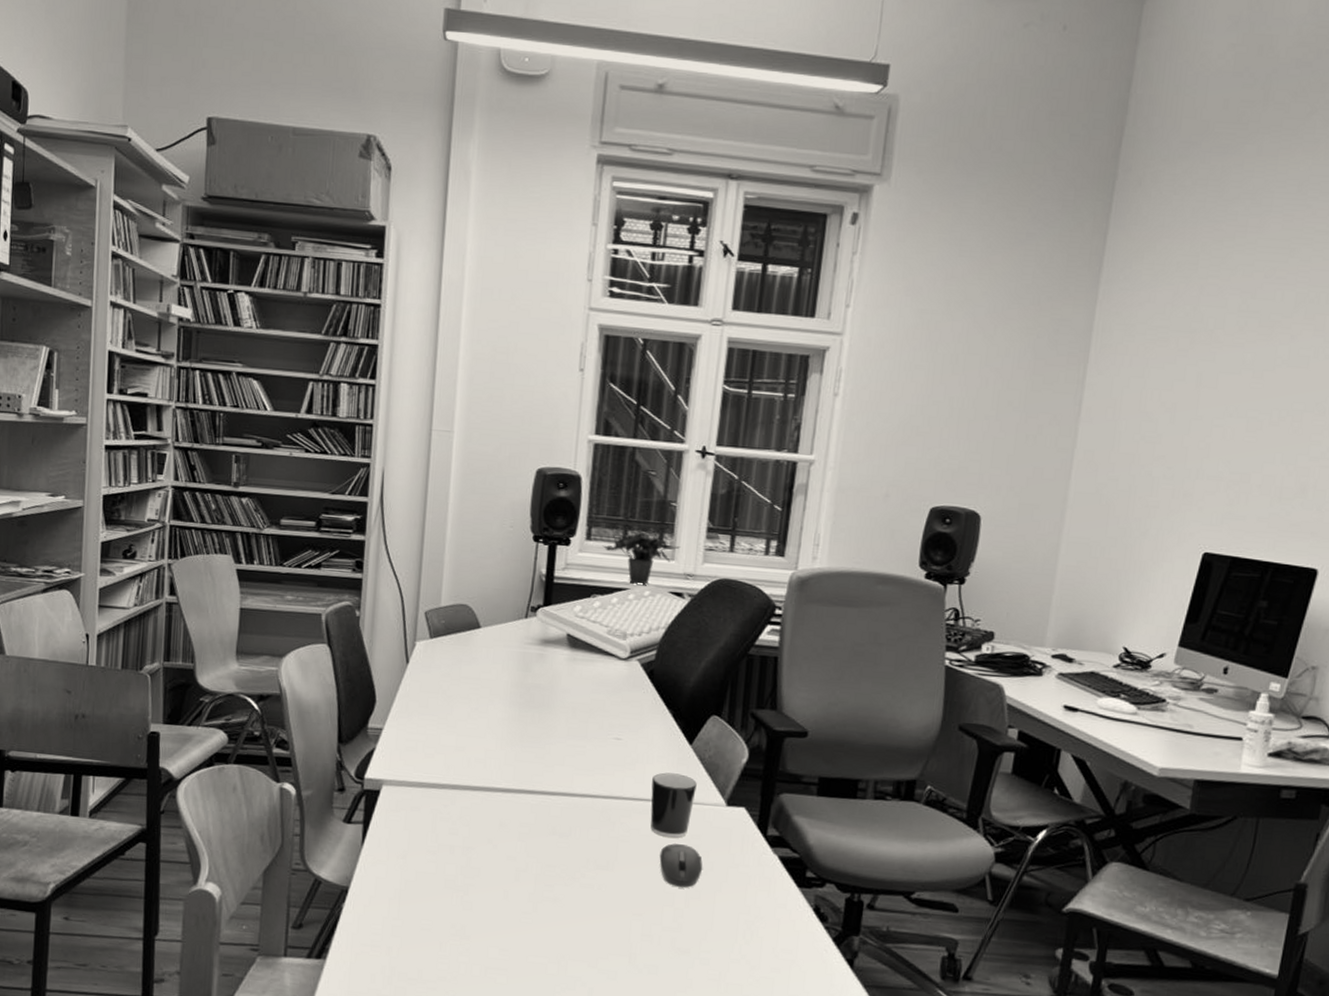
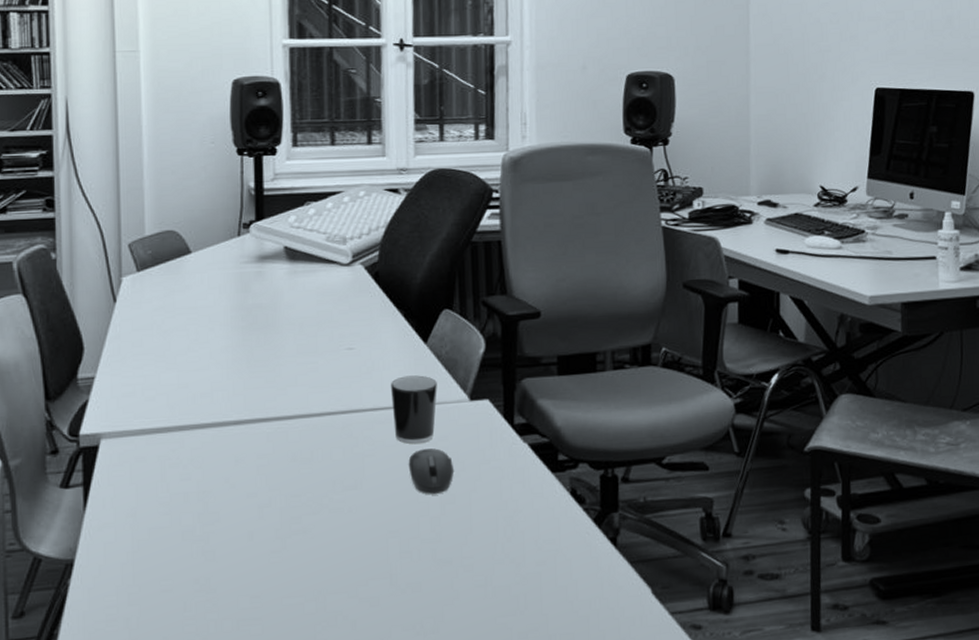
potted plant: present [602,532,681,584] -> none [310,131,391,186]

